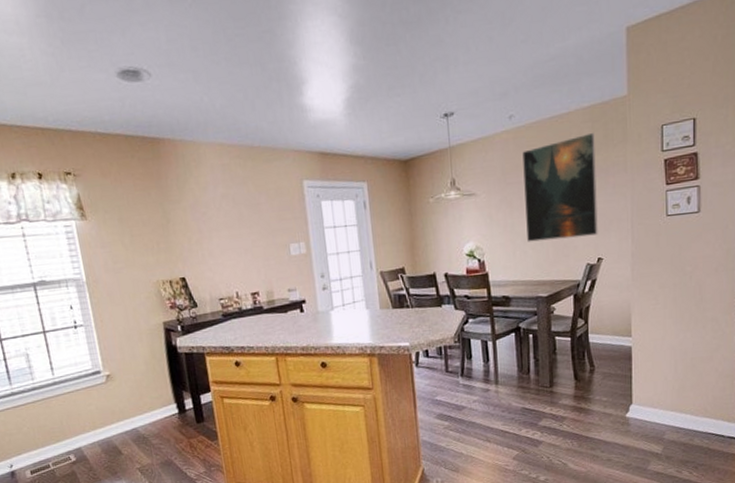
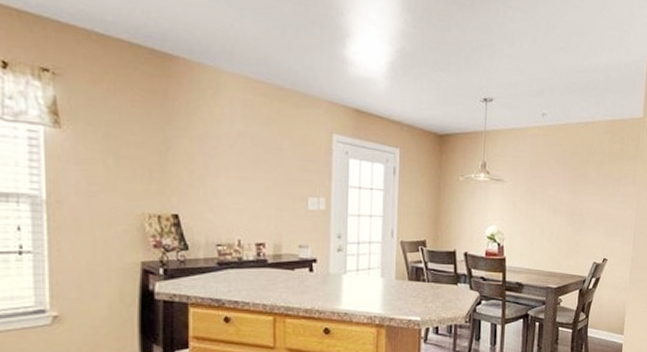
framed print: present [522,132,598,242] -> none [545,144,613,237]

